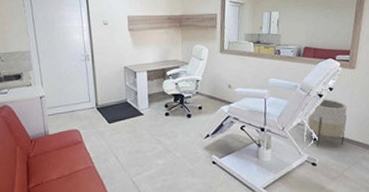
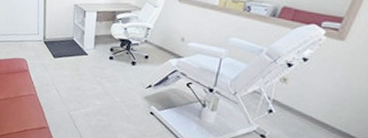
planter: present [307,98,348,147] -> none [264,68,322,123]

